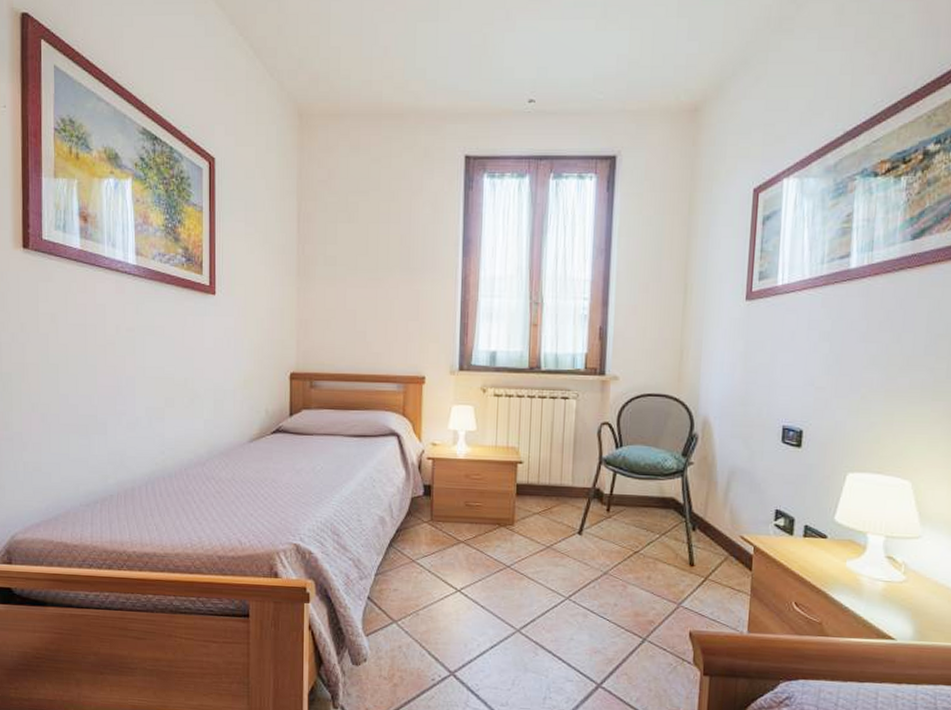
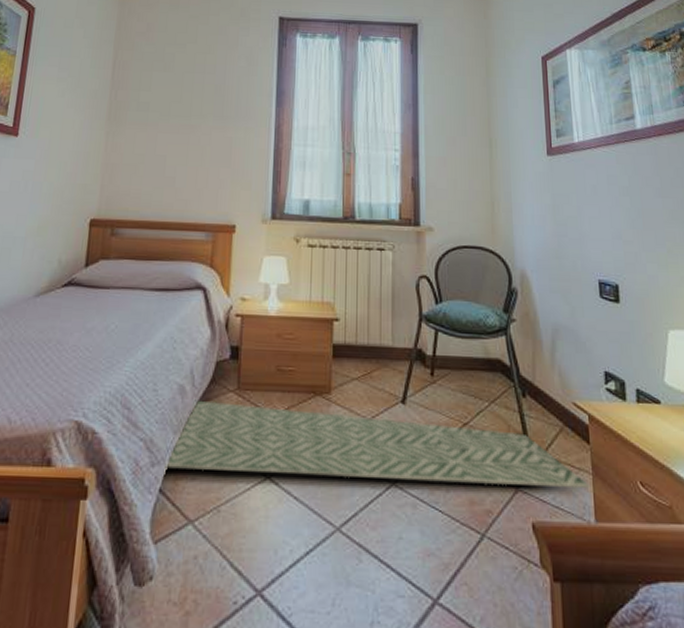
rug: none [371,529,747,607] -> present [164,400,590,489]

